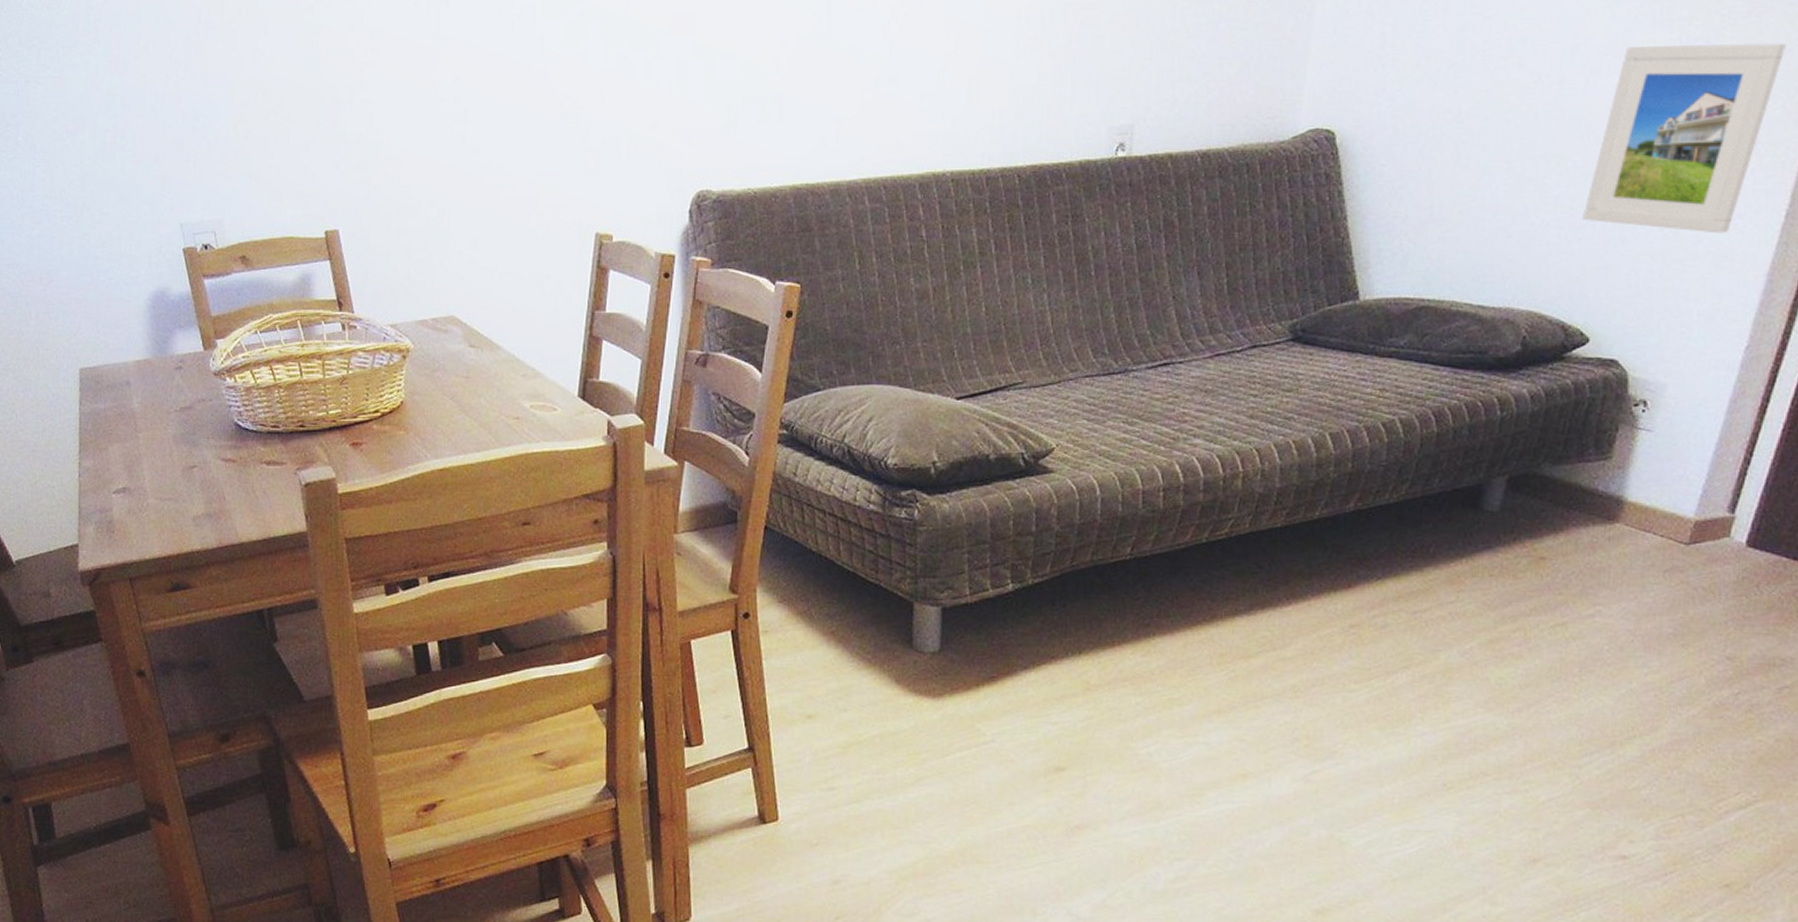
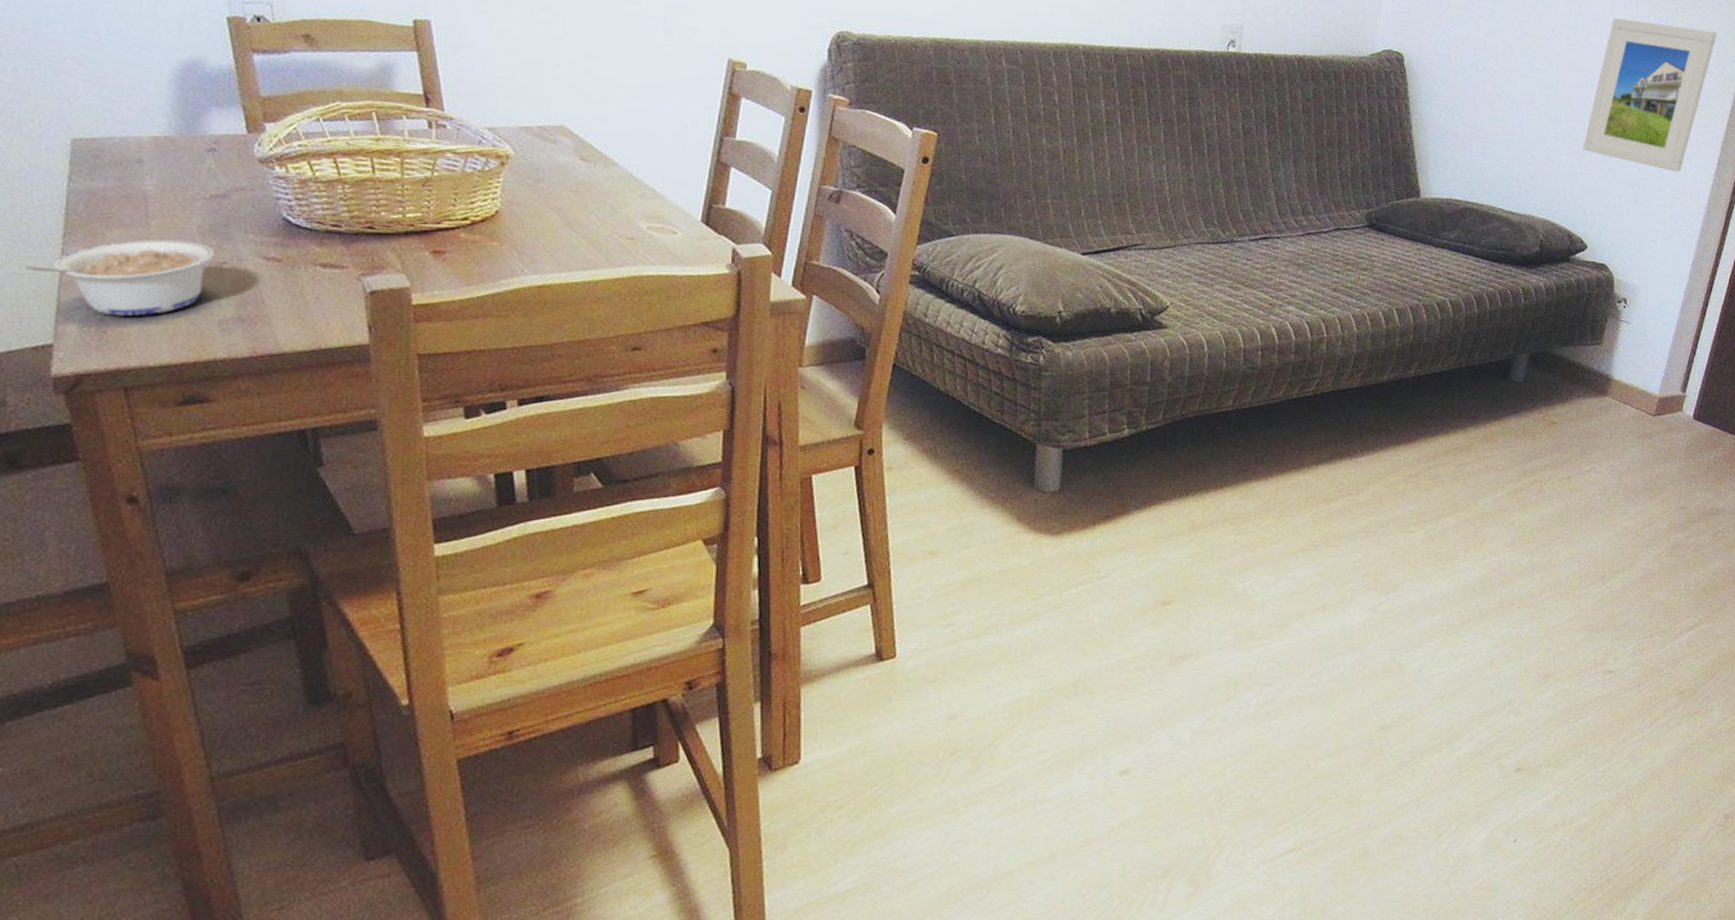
legume: none [55,449,186,518] -> present [24,239,215,316]

